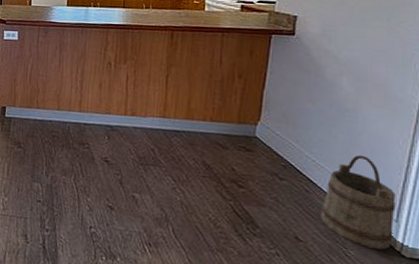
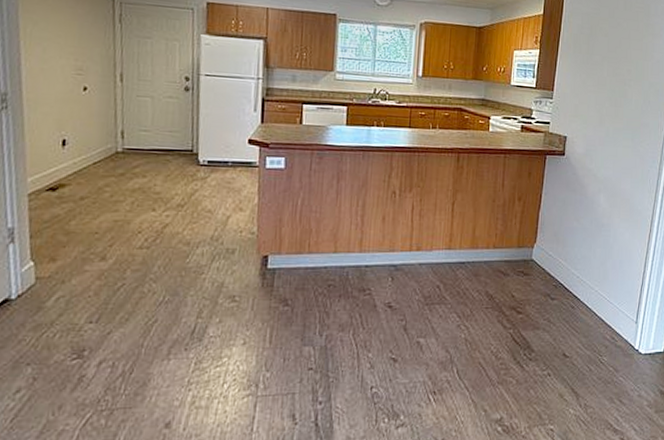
bucket: present [319,154,396,250] -> none [582,266,636,351]

